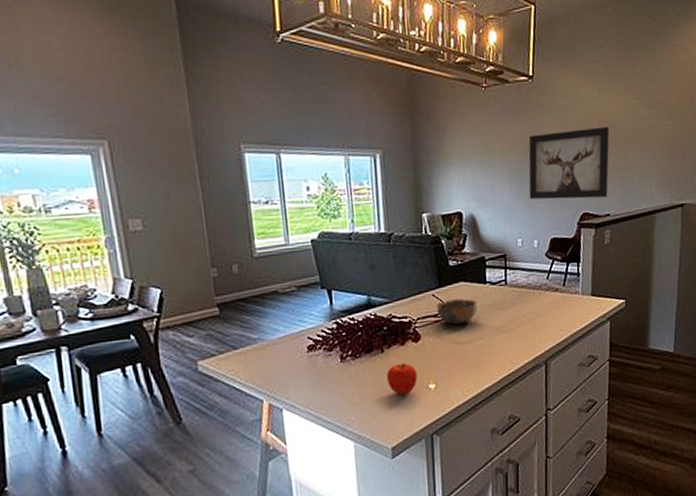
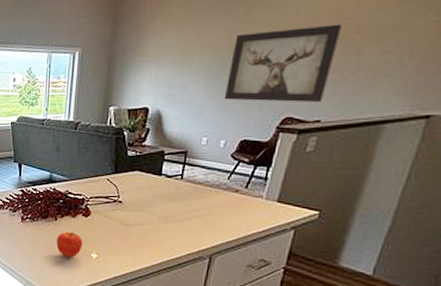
bowl: present [436,298,478,325] -> none [109,185,149,209]

